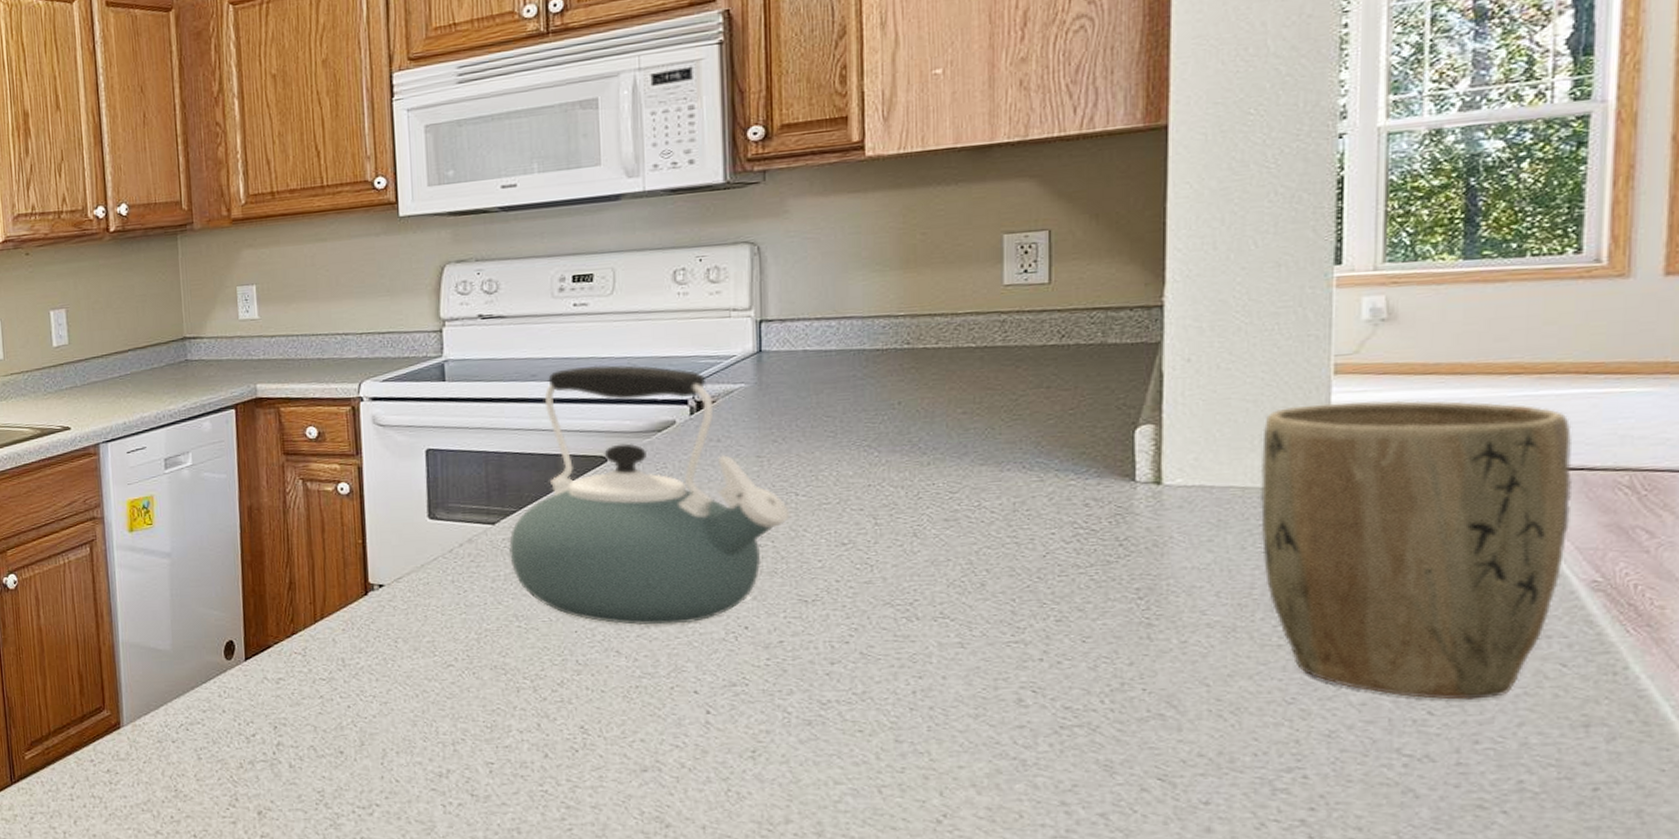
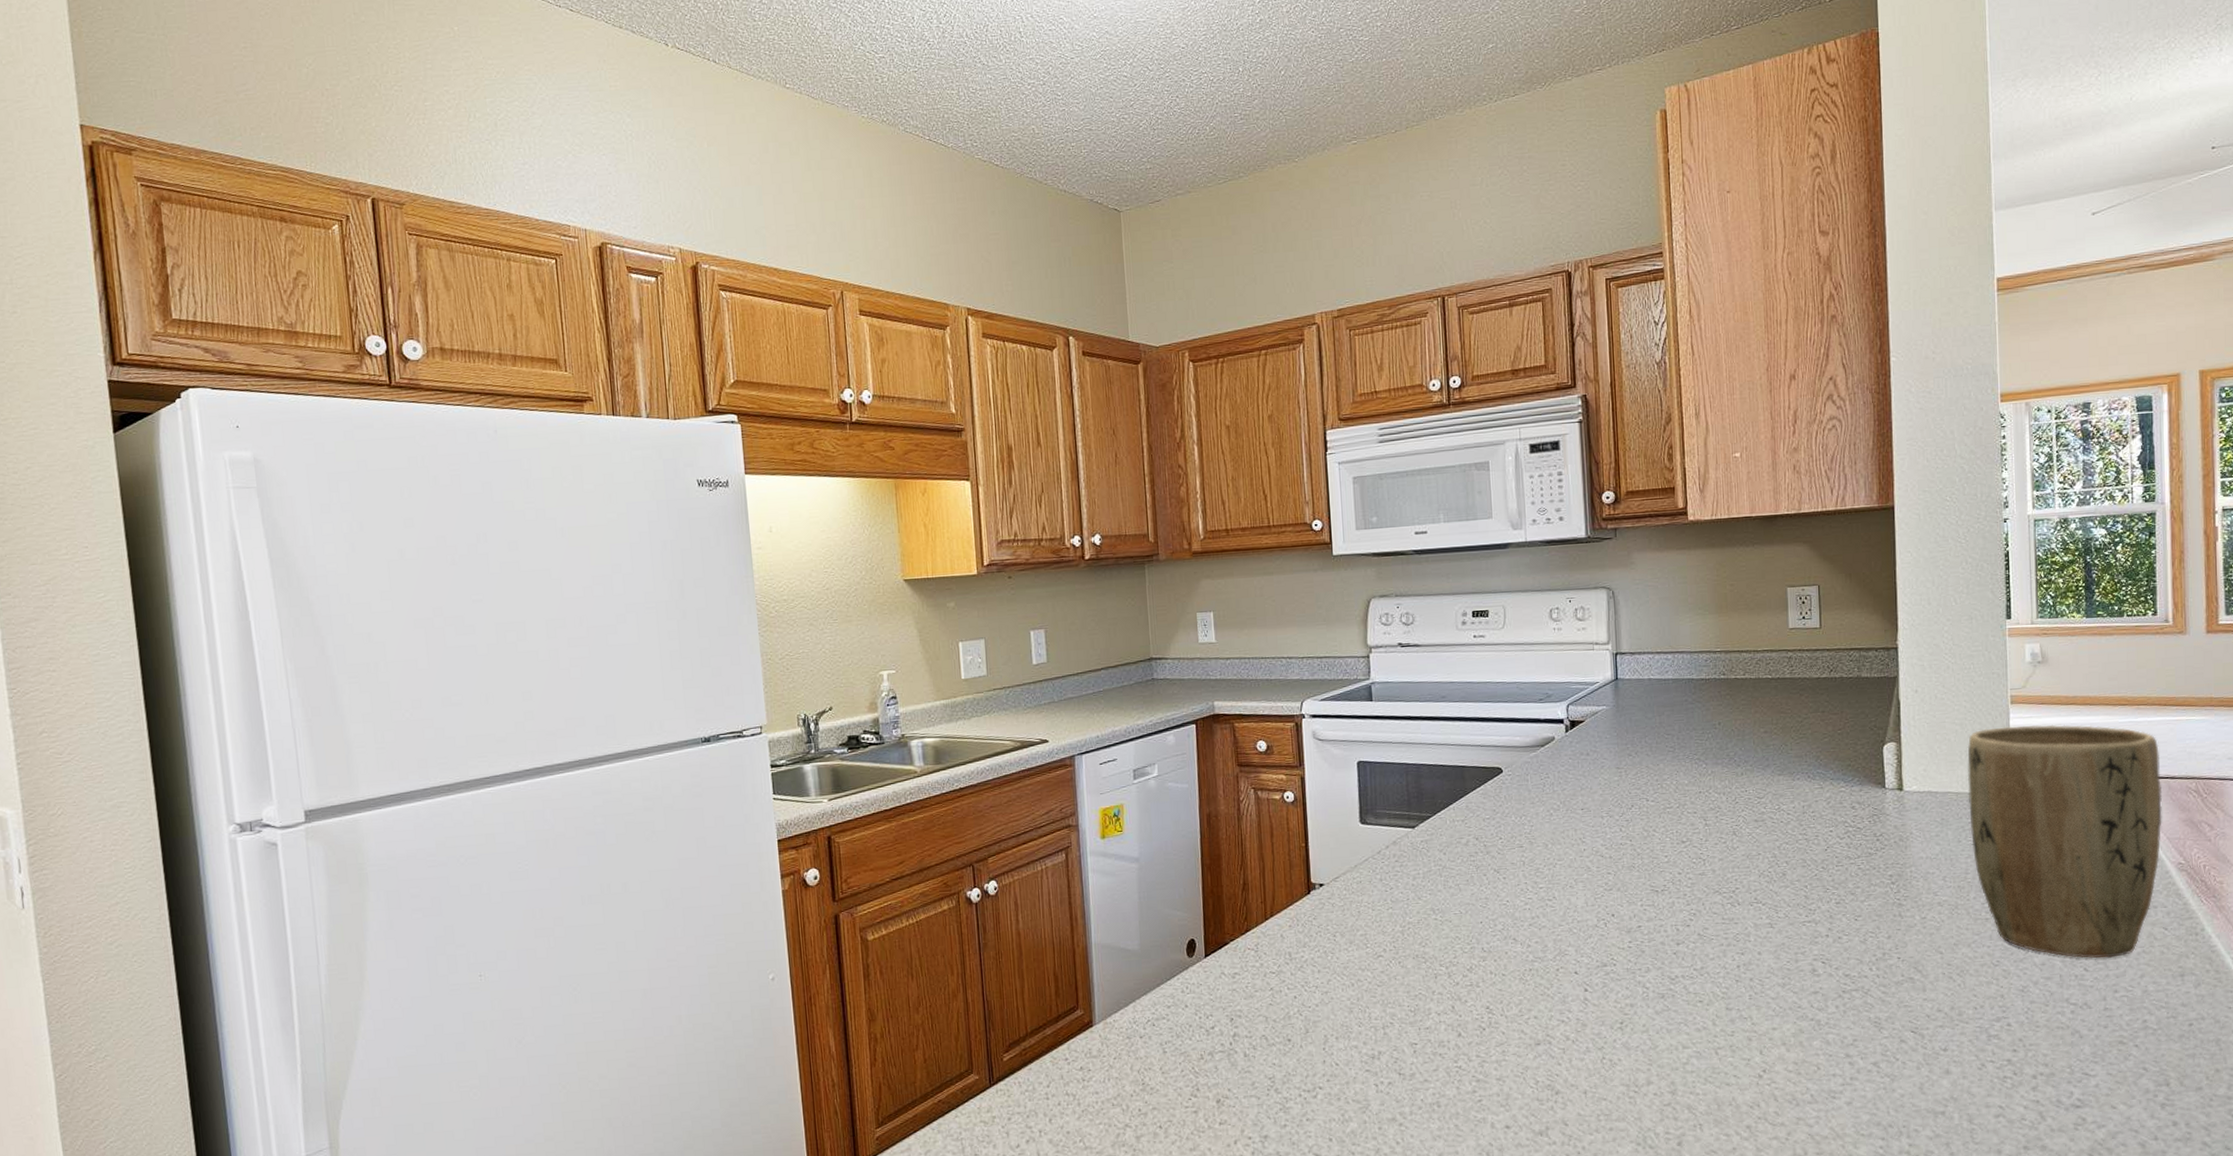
kettle: present [509,365,790,625] -> none [1426,688,1643,915]

